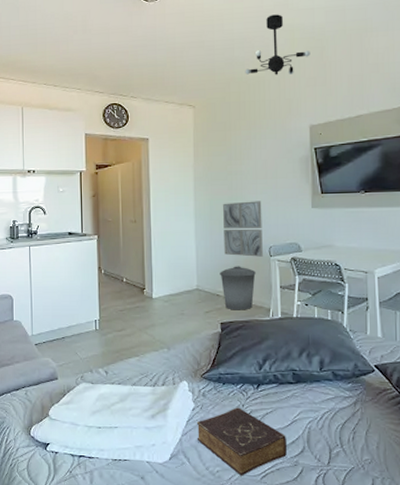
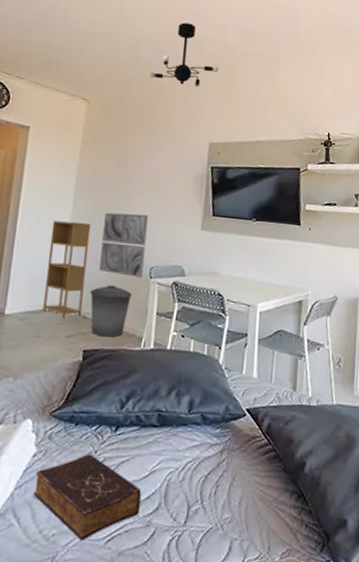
shelving unit: none [180,214,214,297] -> present [43,221,91,318]

